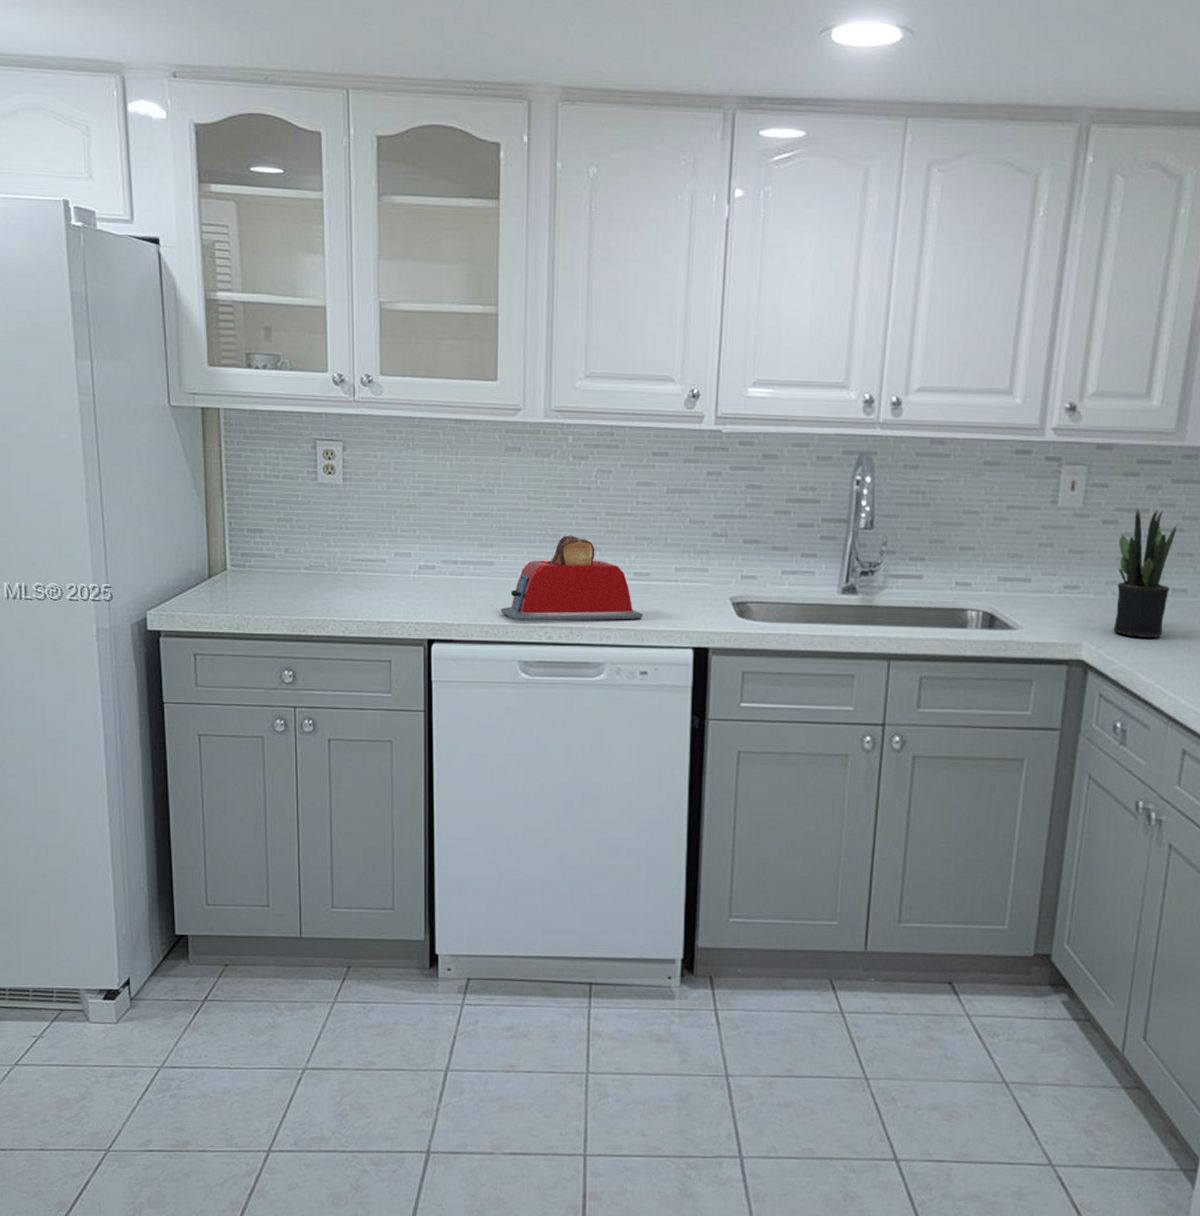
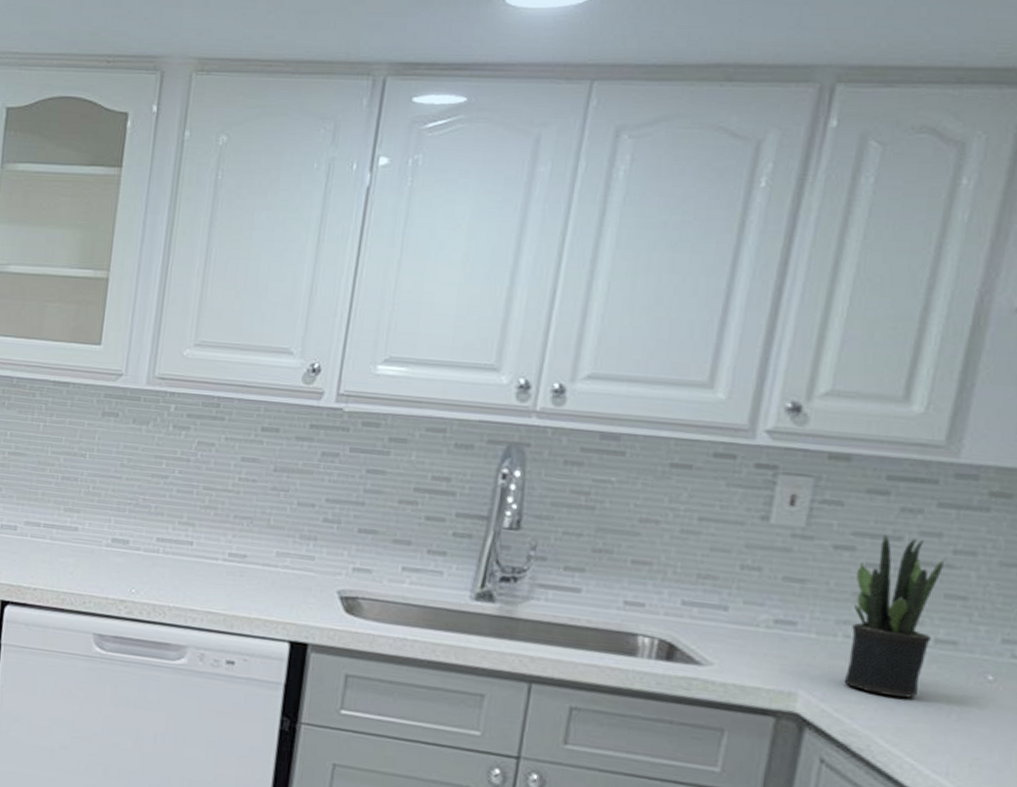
toaster: present [501,535,643,621] -> none [80,507,235,604]

